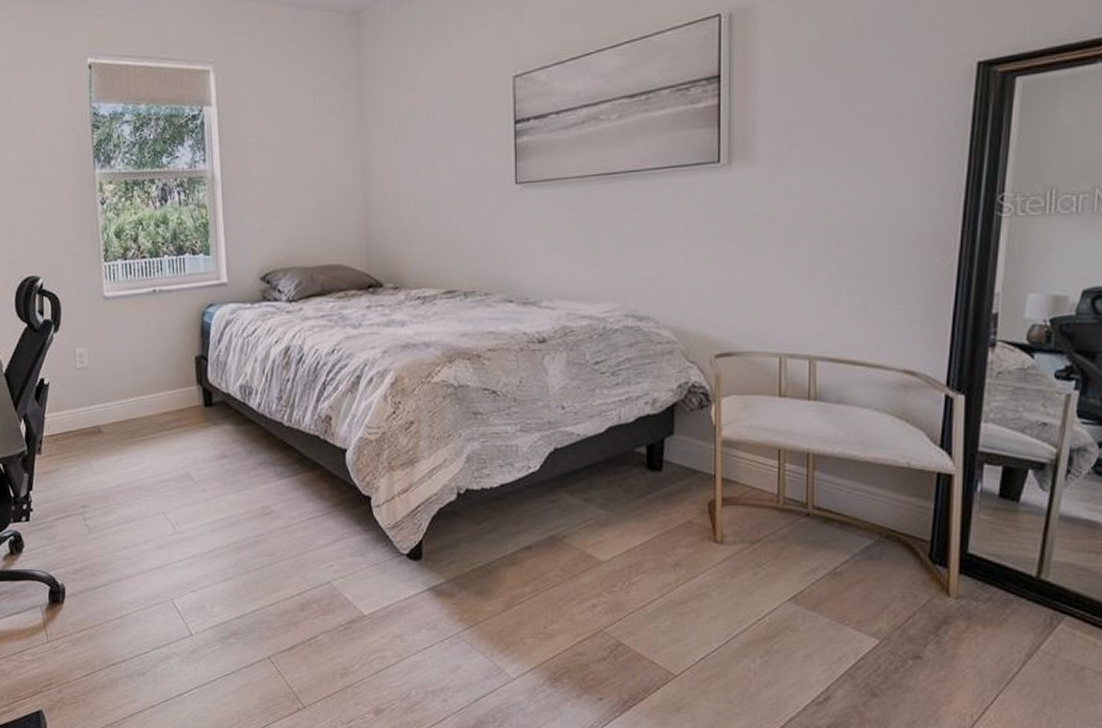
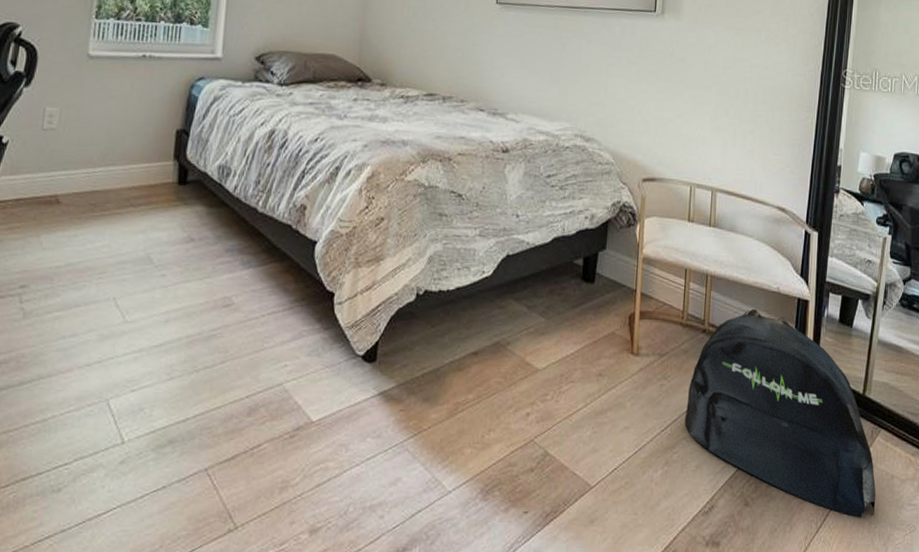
backpack: none [787,487,1059,712] -> present [684,308,876,518]

